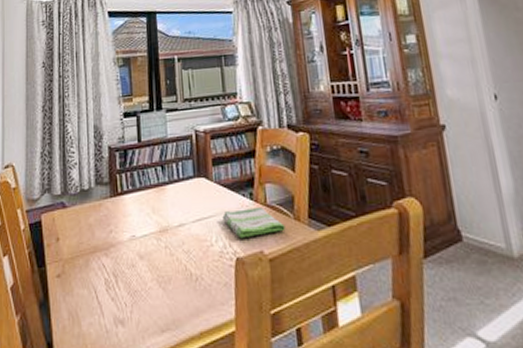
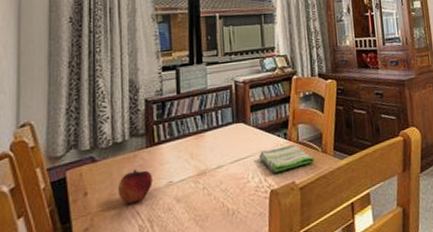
fruit: none [85,218,117,255] -> present [117,168,153,205]

